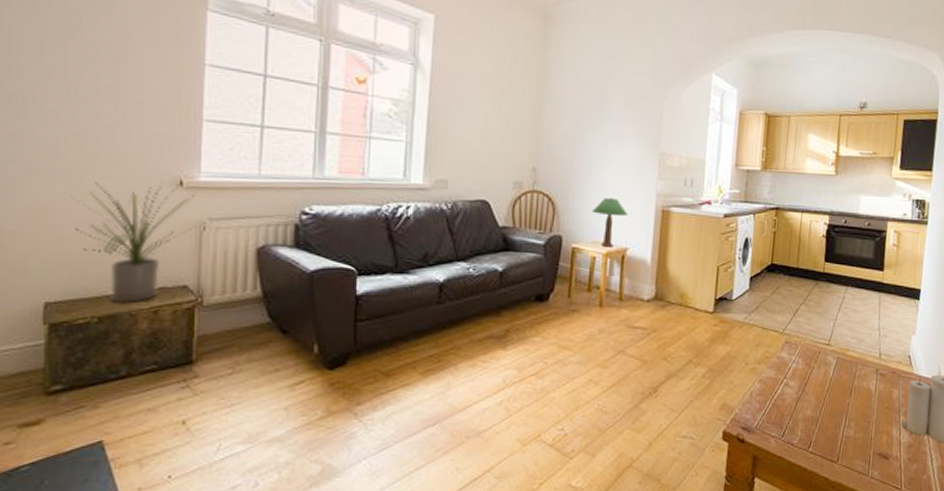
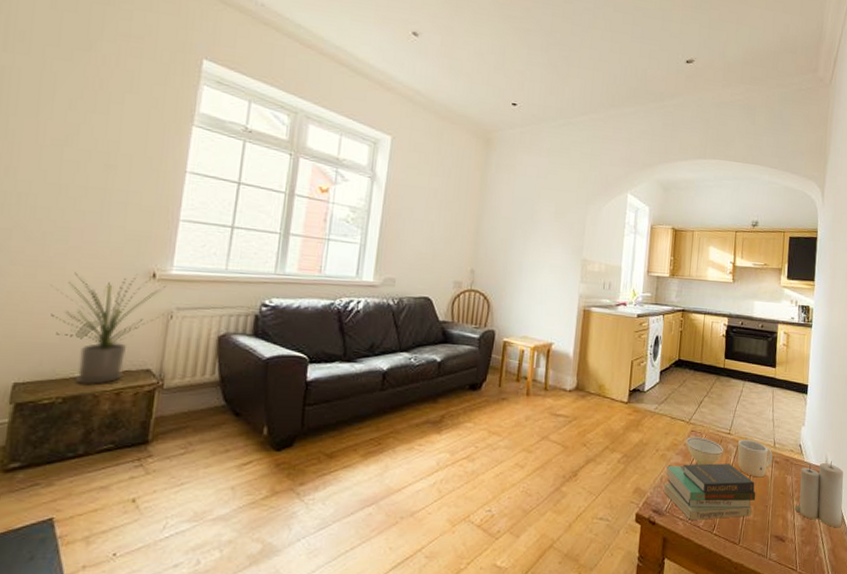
table lamp: present [592,197,627,247] -> none [522,297,553,342]
books: none [753,377,858,437] -> present [663,463,756,520]
bowl: none [779,349,822,380] -> present [686,437,723,466]
mug: none [837,351,878,392] -> present [737,439,773,478]

